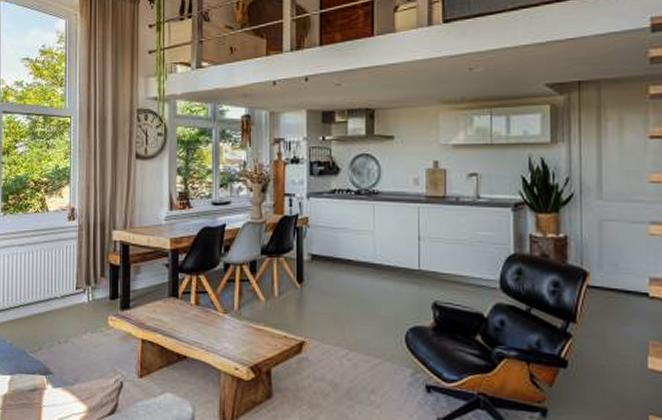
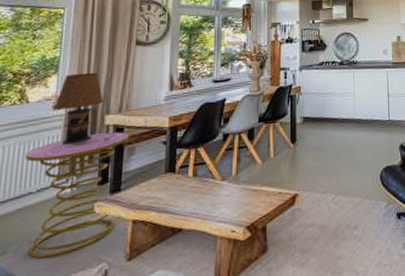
side table: none [50,248,134,361] -> present [25,132,129,259]
table lamp: none [70,185,122,257] -> present [55,72,116,145]

